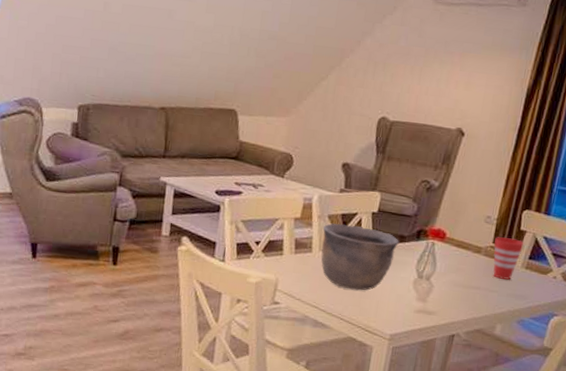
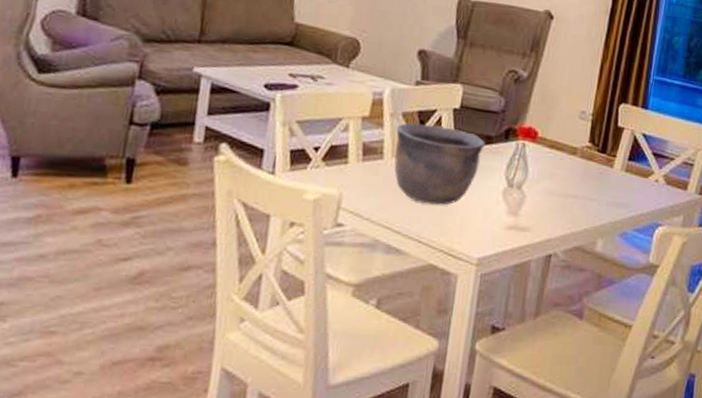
cup: present [493,237,524,280] -> none [590,135,623,185]

